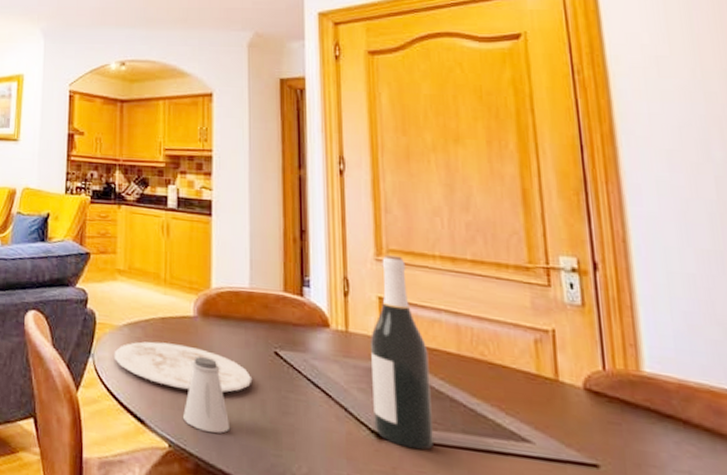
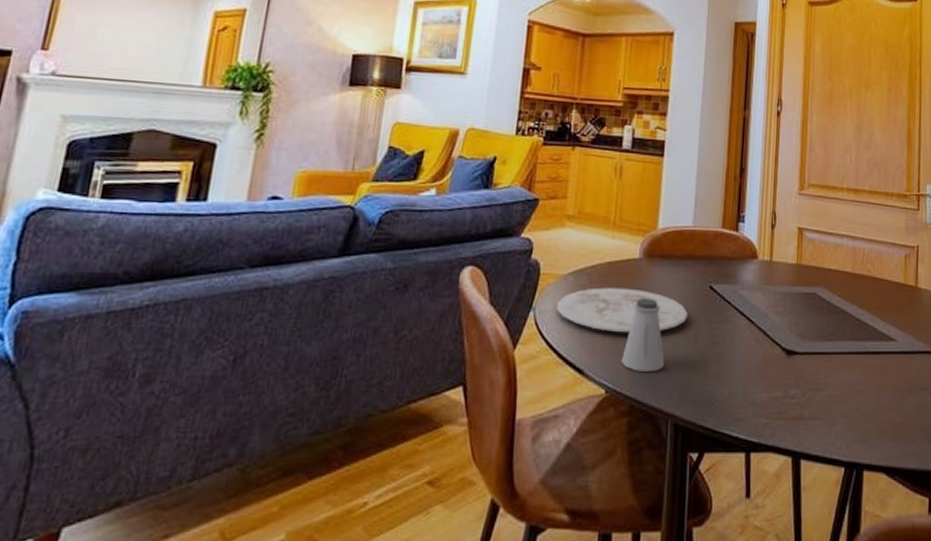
wine bottle: present [371,255,433,450] -> none [785,189,831,360]

